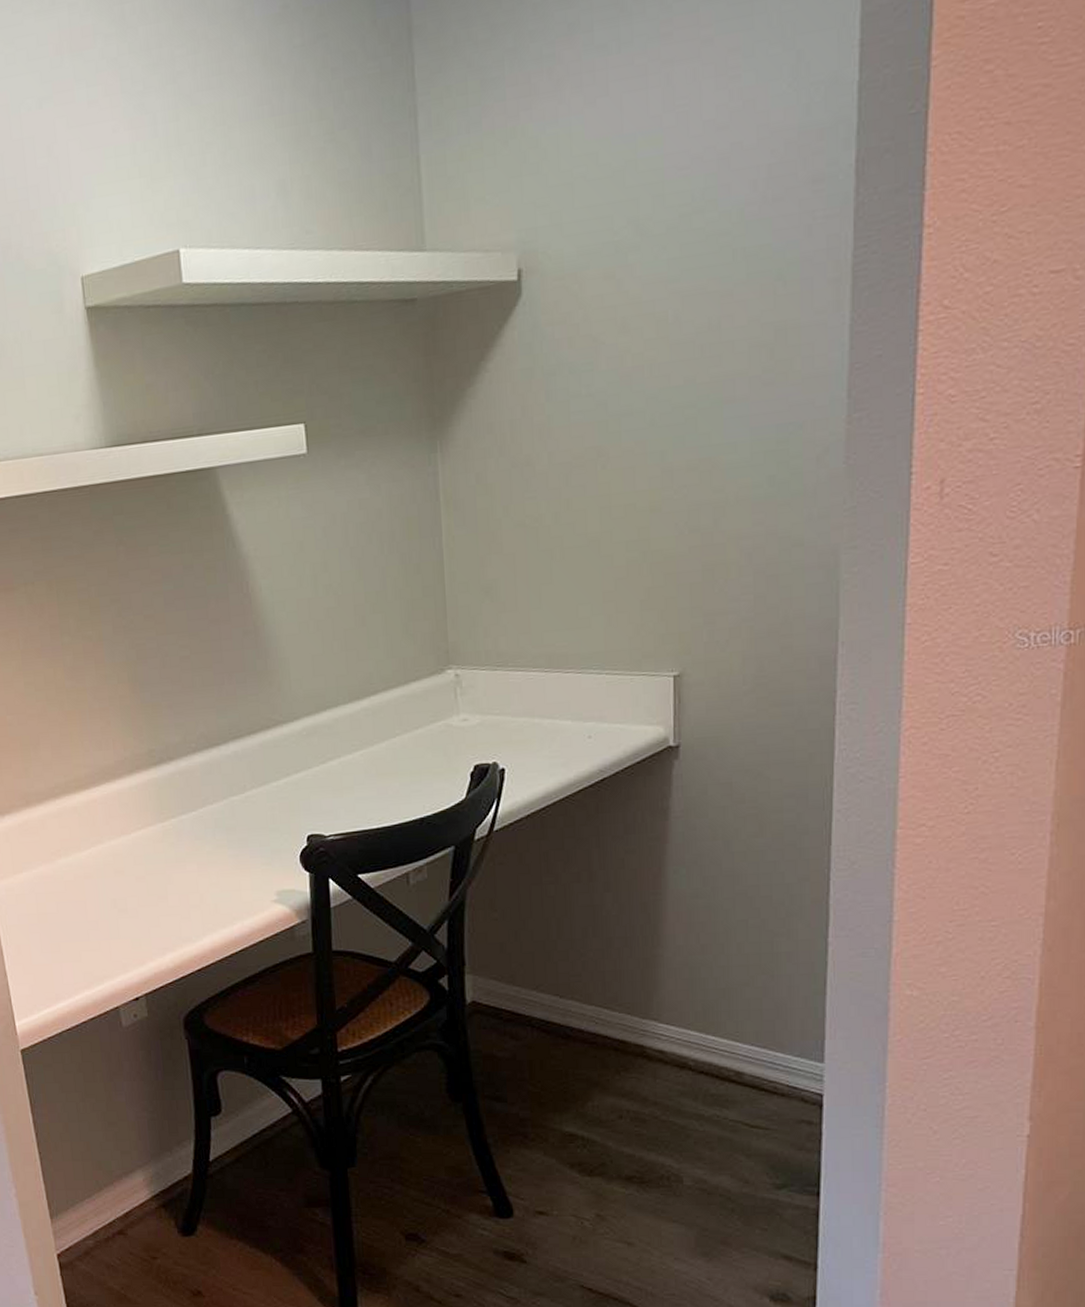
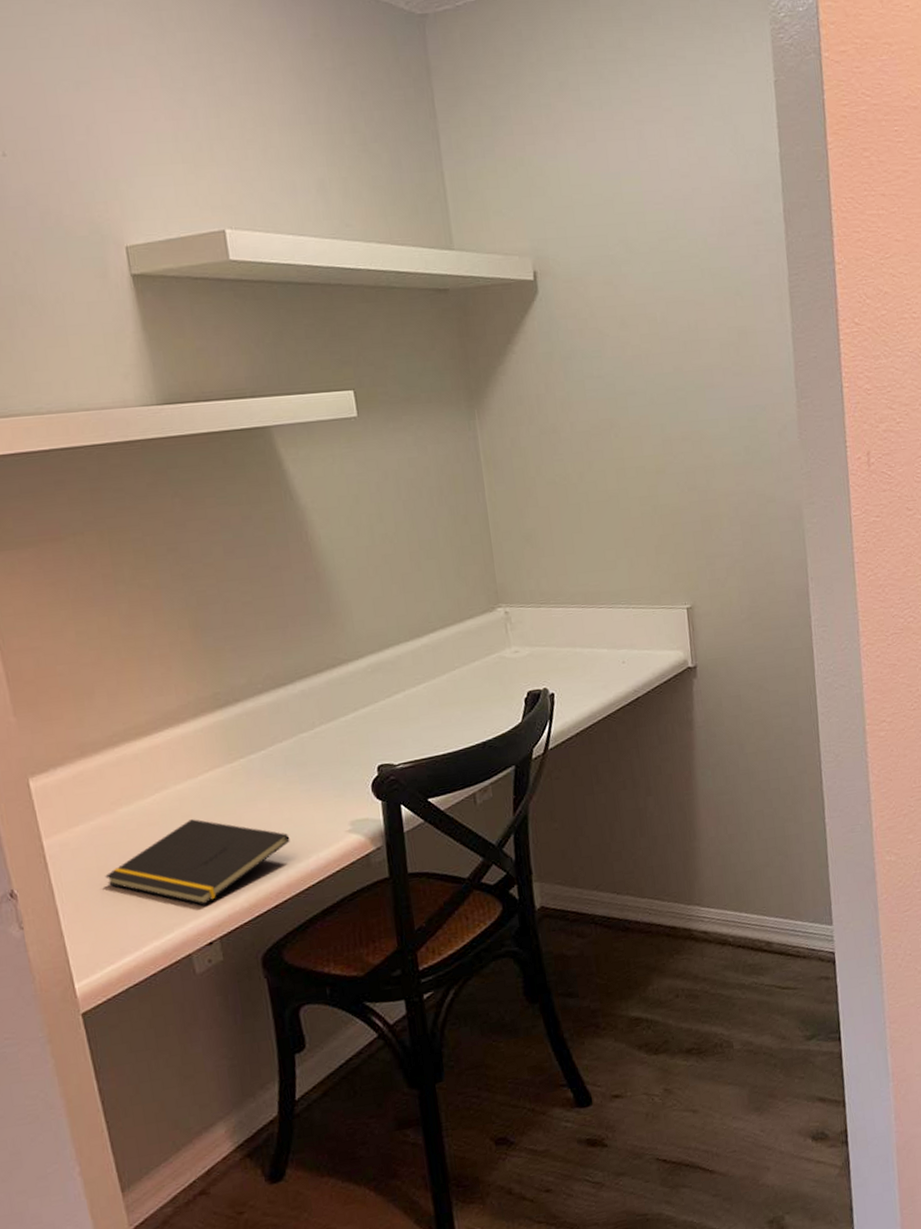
notepad: none [44,875,216,961] -> present [105,819,290,905]

